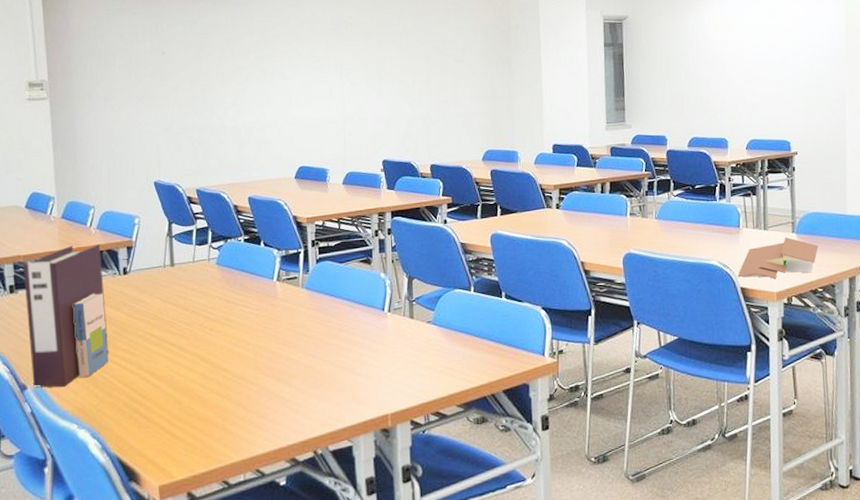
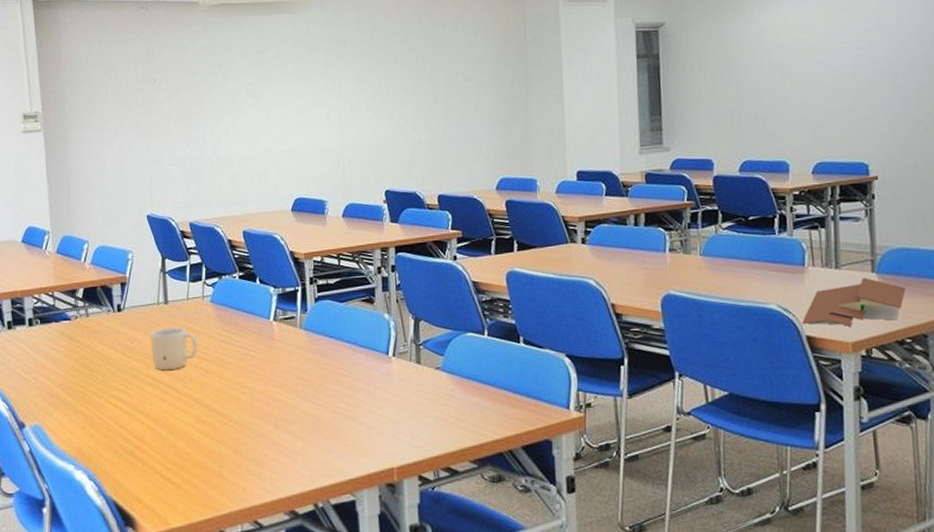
binder: present [22,243,109,388] -> none [19,279,104,426]
book: present [73,293,109,377] -> none [69,330,104,417]
mug: none [156,289,203,330] -> present [150,327,198,371]

